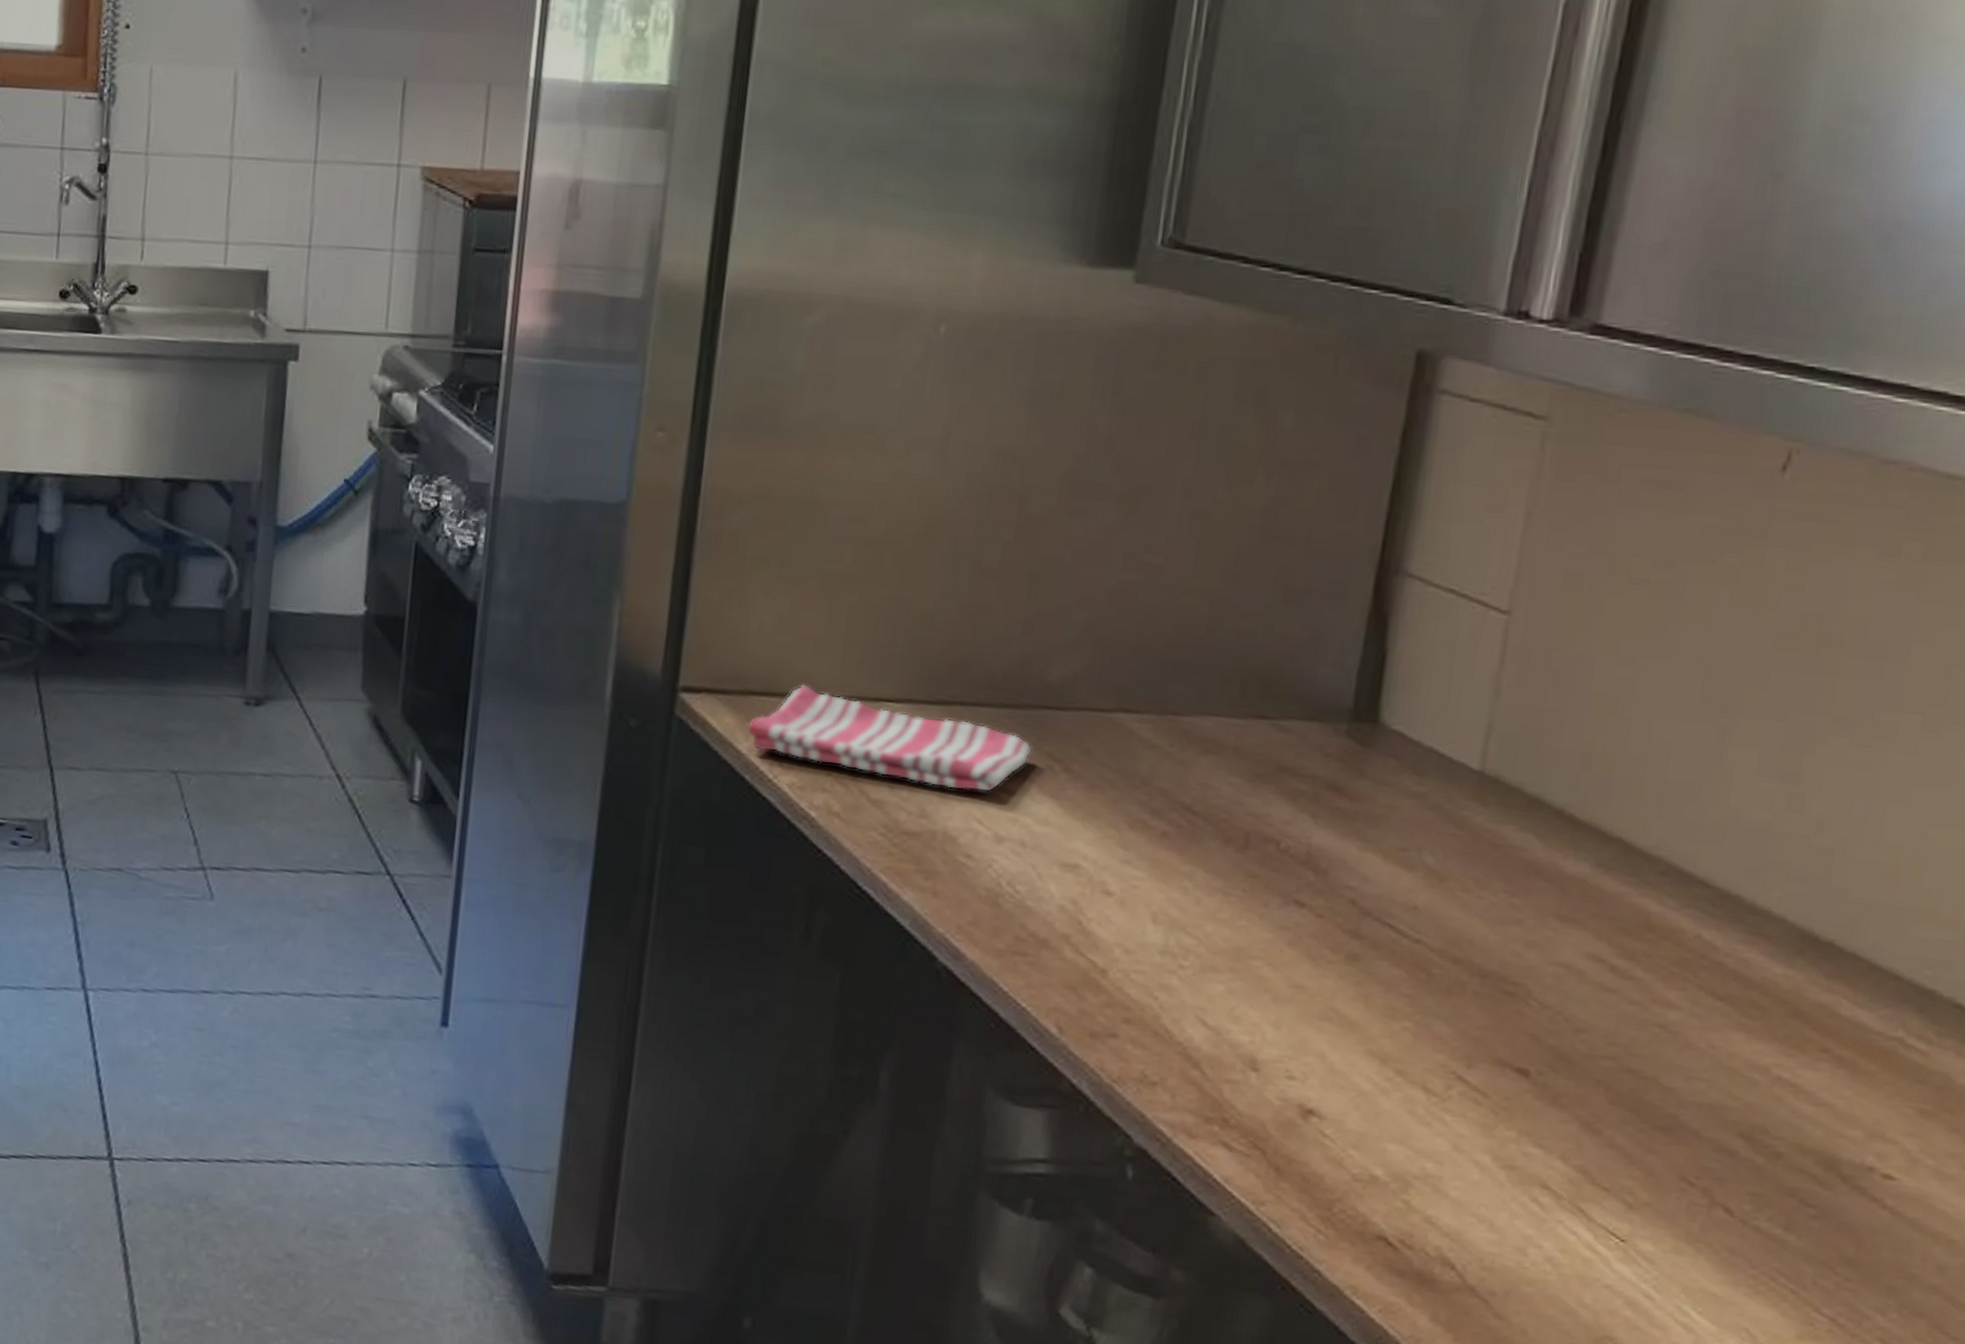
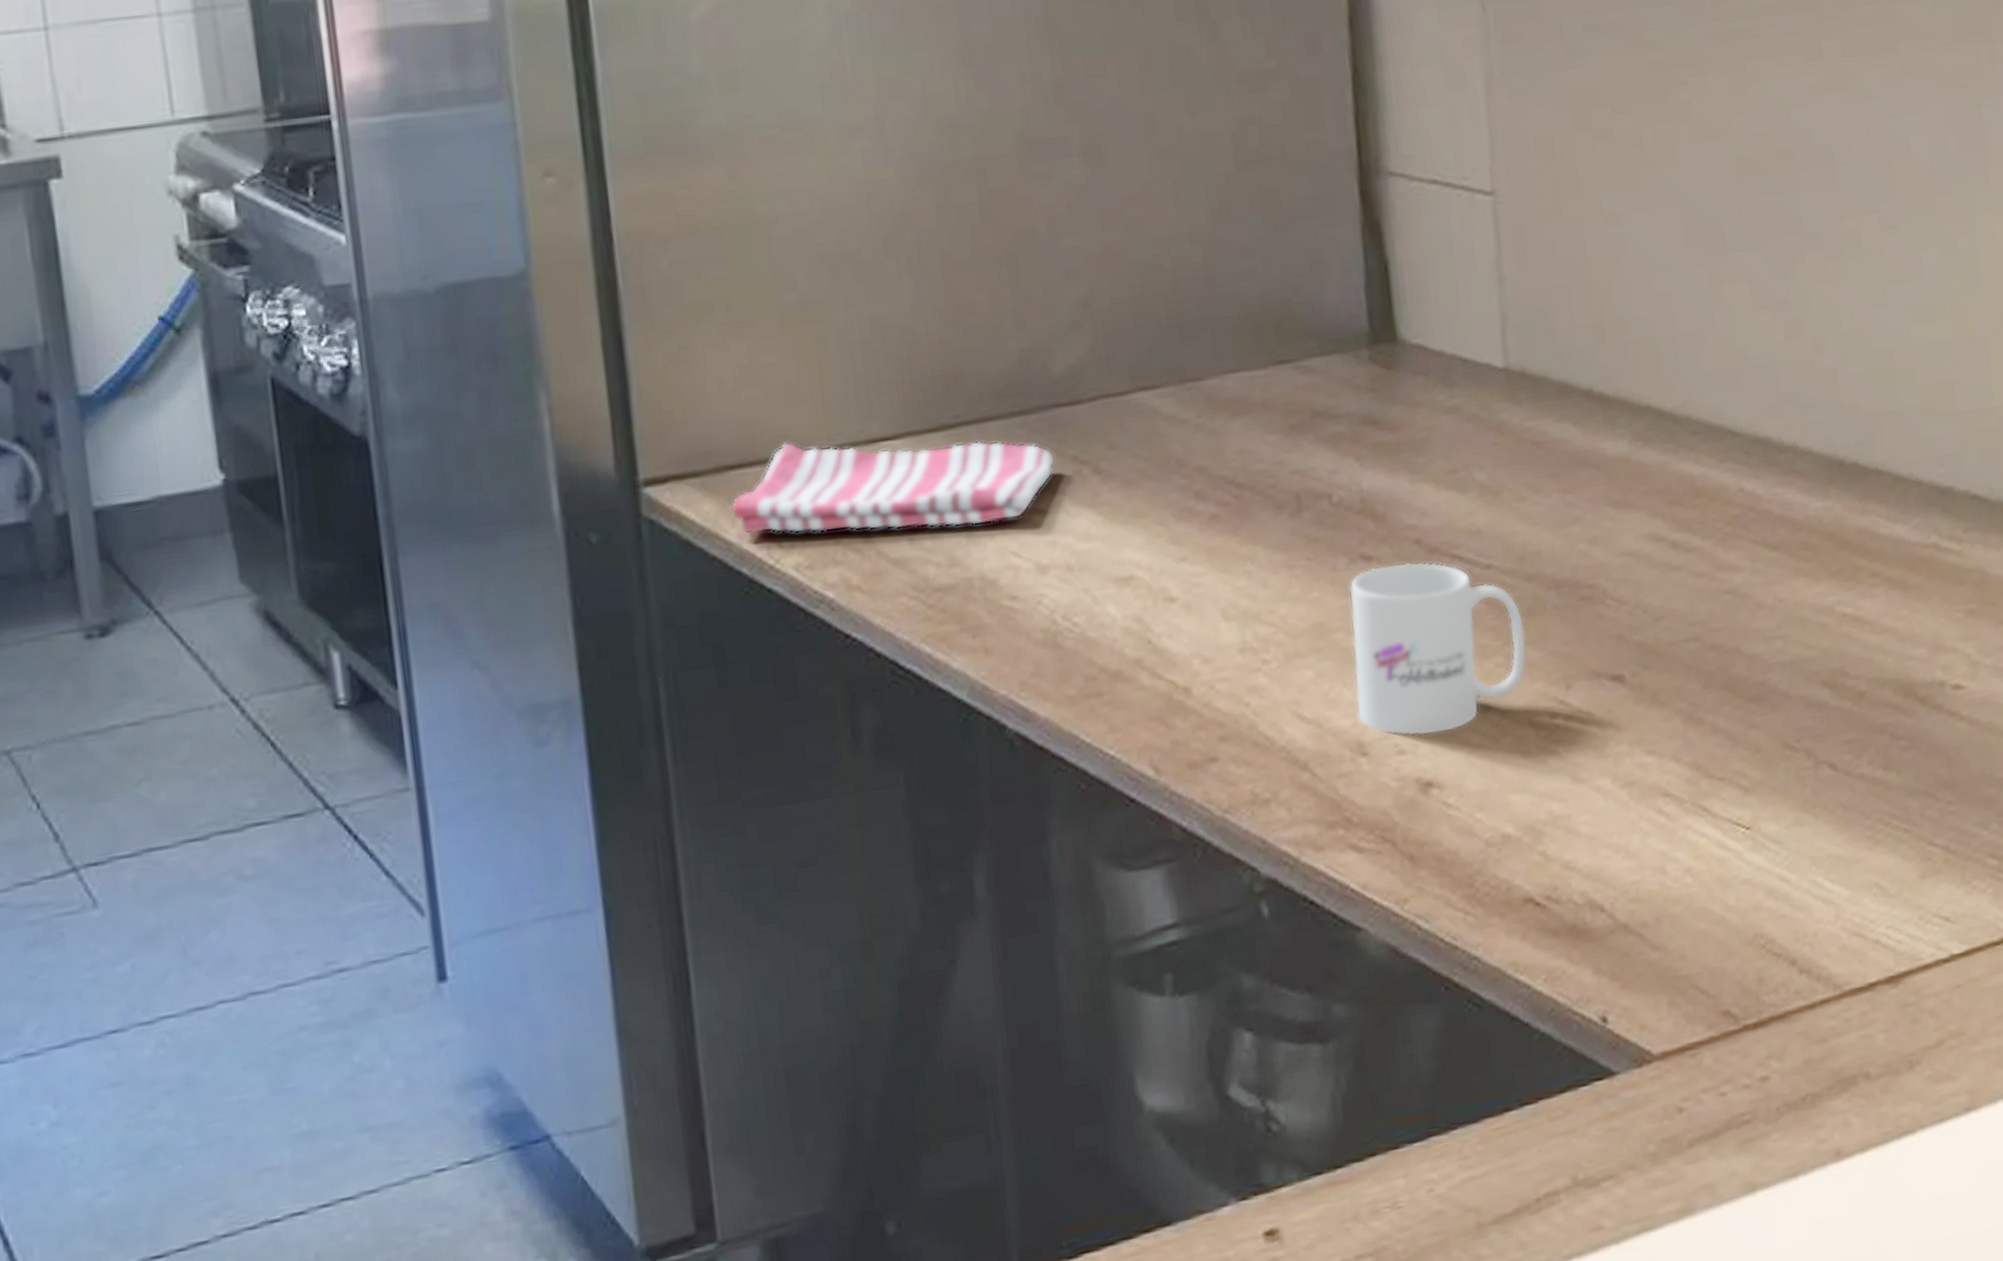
mug: none [1256,913,1441,1074] -> present [1349,562,1527,737]

